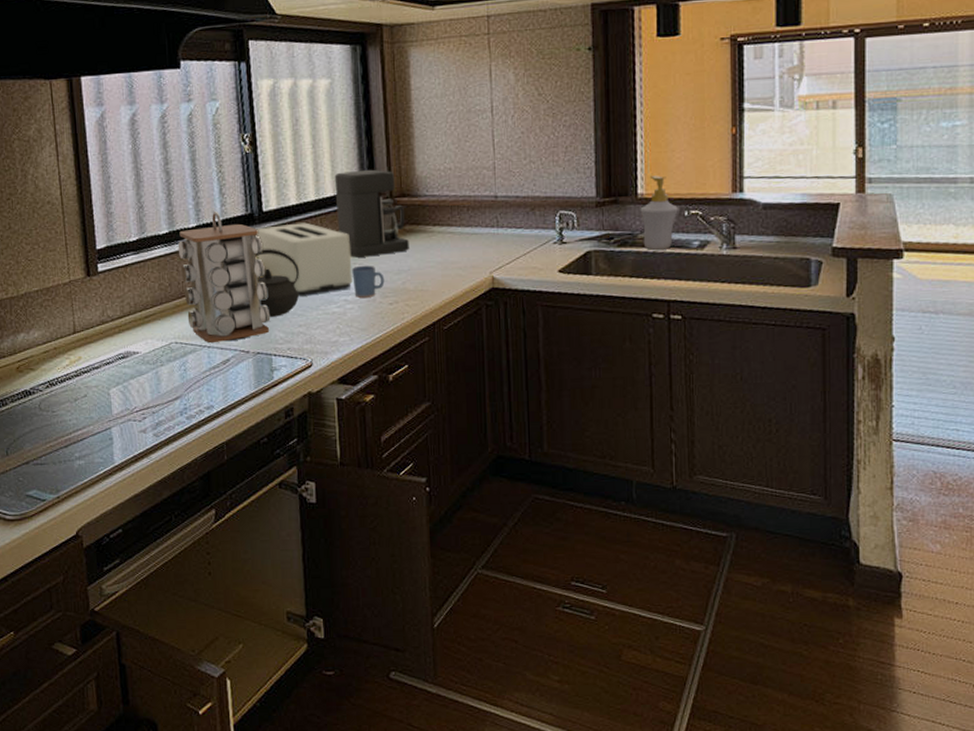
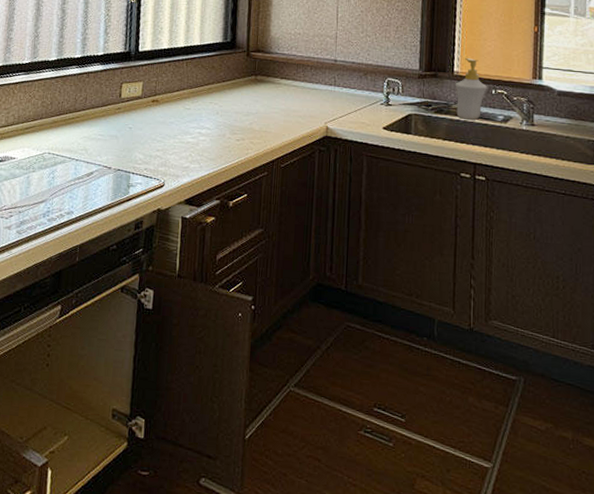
spice rack: present [177,211,271,344] -> none [62,47,135,157]
kettle: present [254,249,300,317] -> none [126,82,164,140]
toaster: present [256,222,353,295] -> none [129,64,209,125]
coffee maker: present [334,169,409,258] -> none [200,26,259,99]
mug: present [352,265,385,298] -> none [207,105,235,133]

